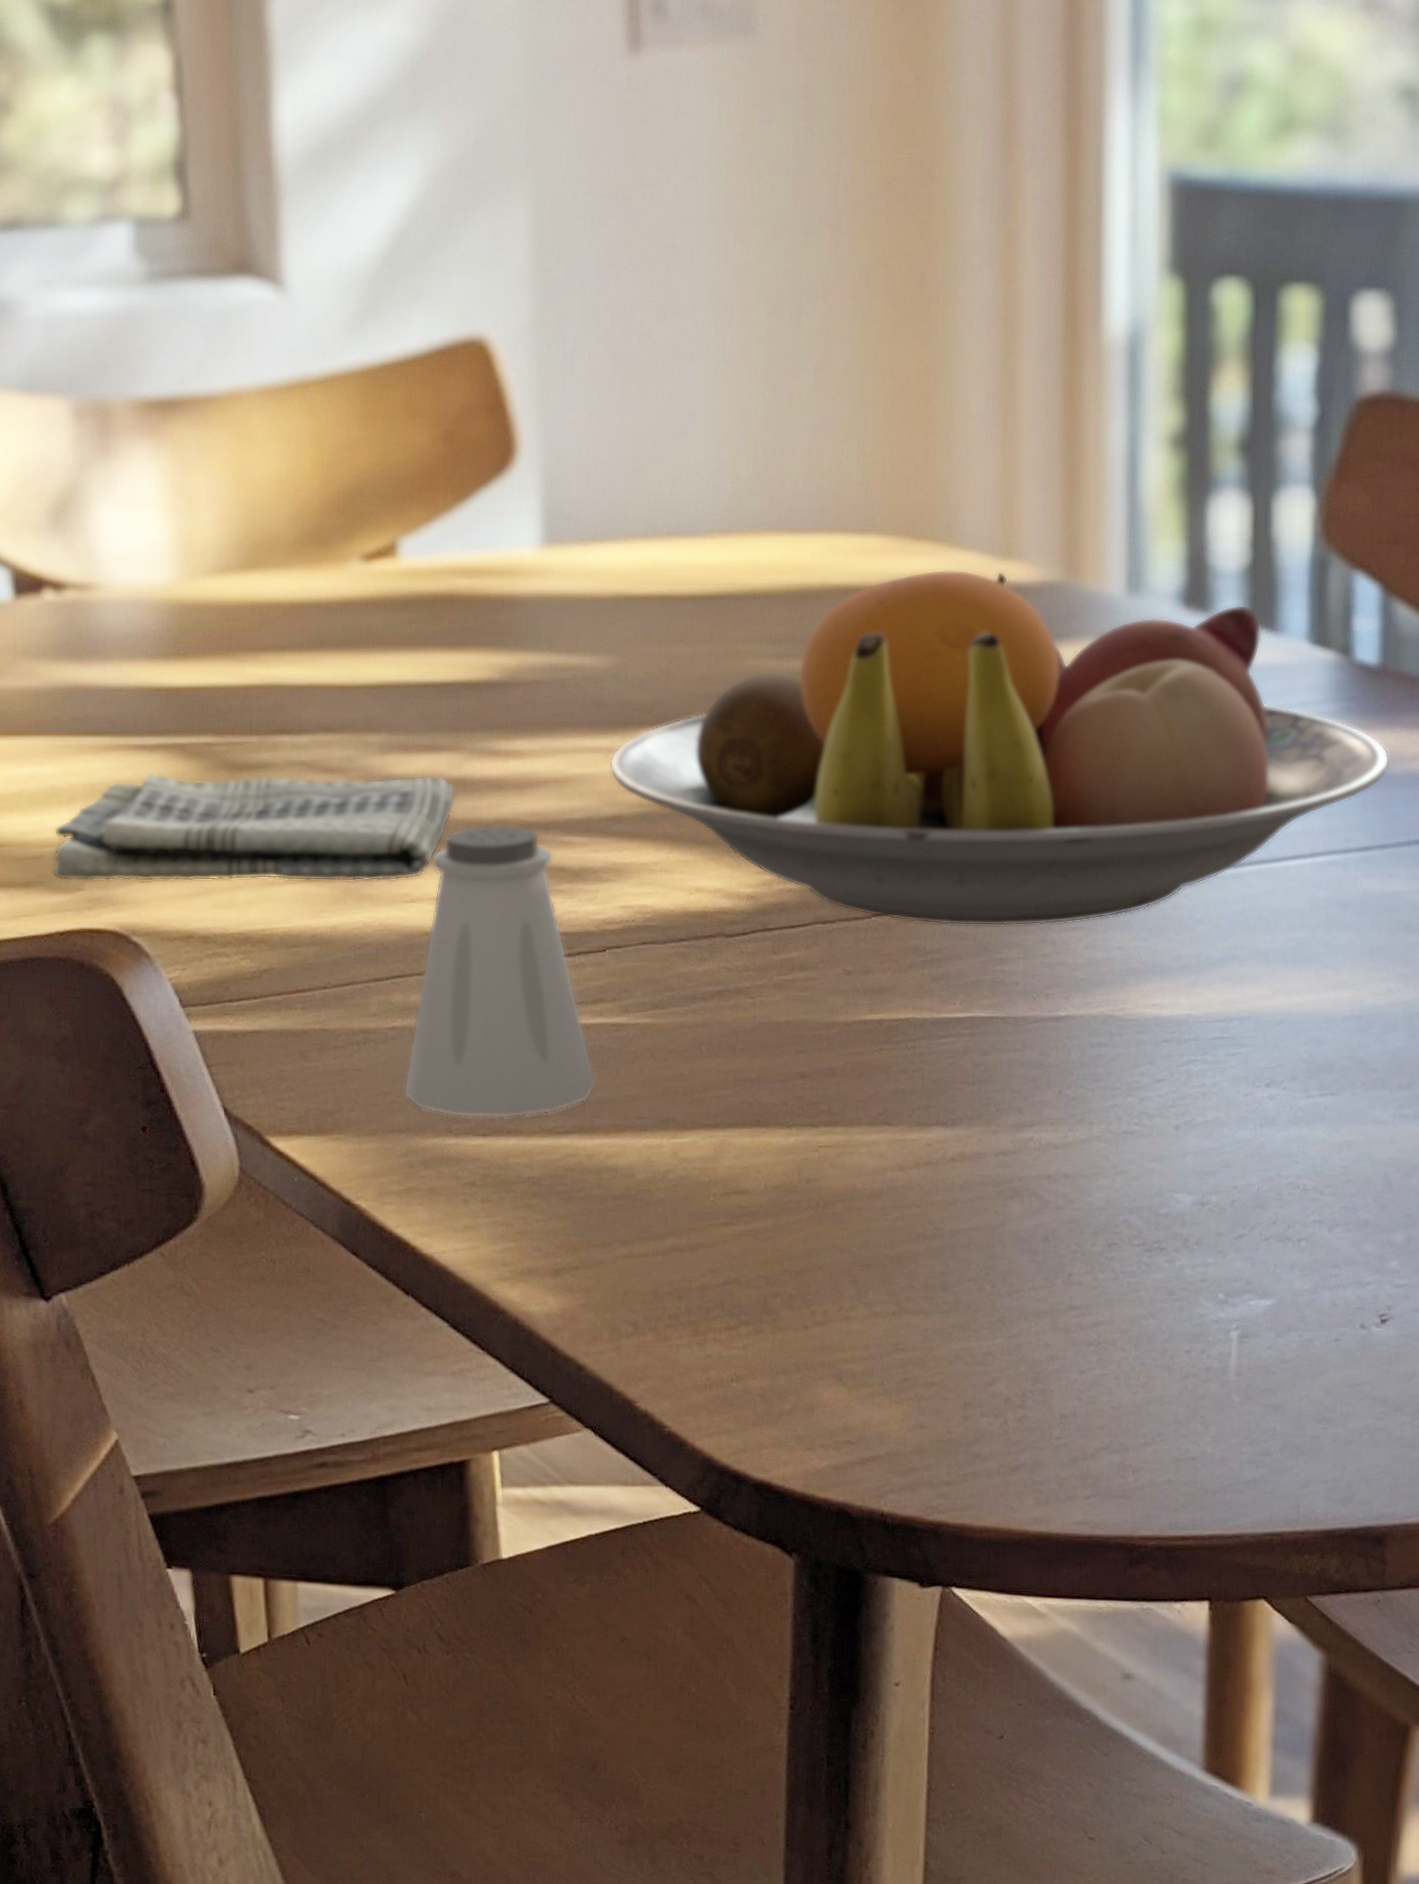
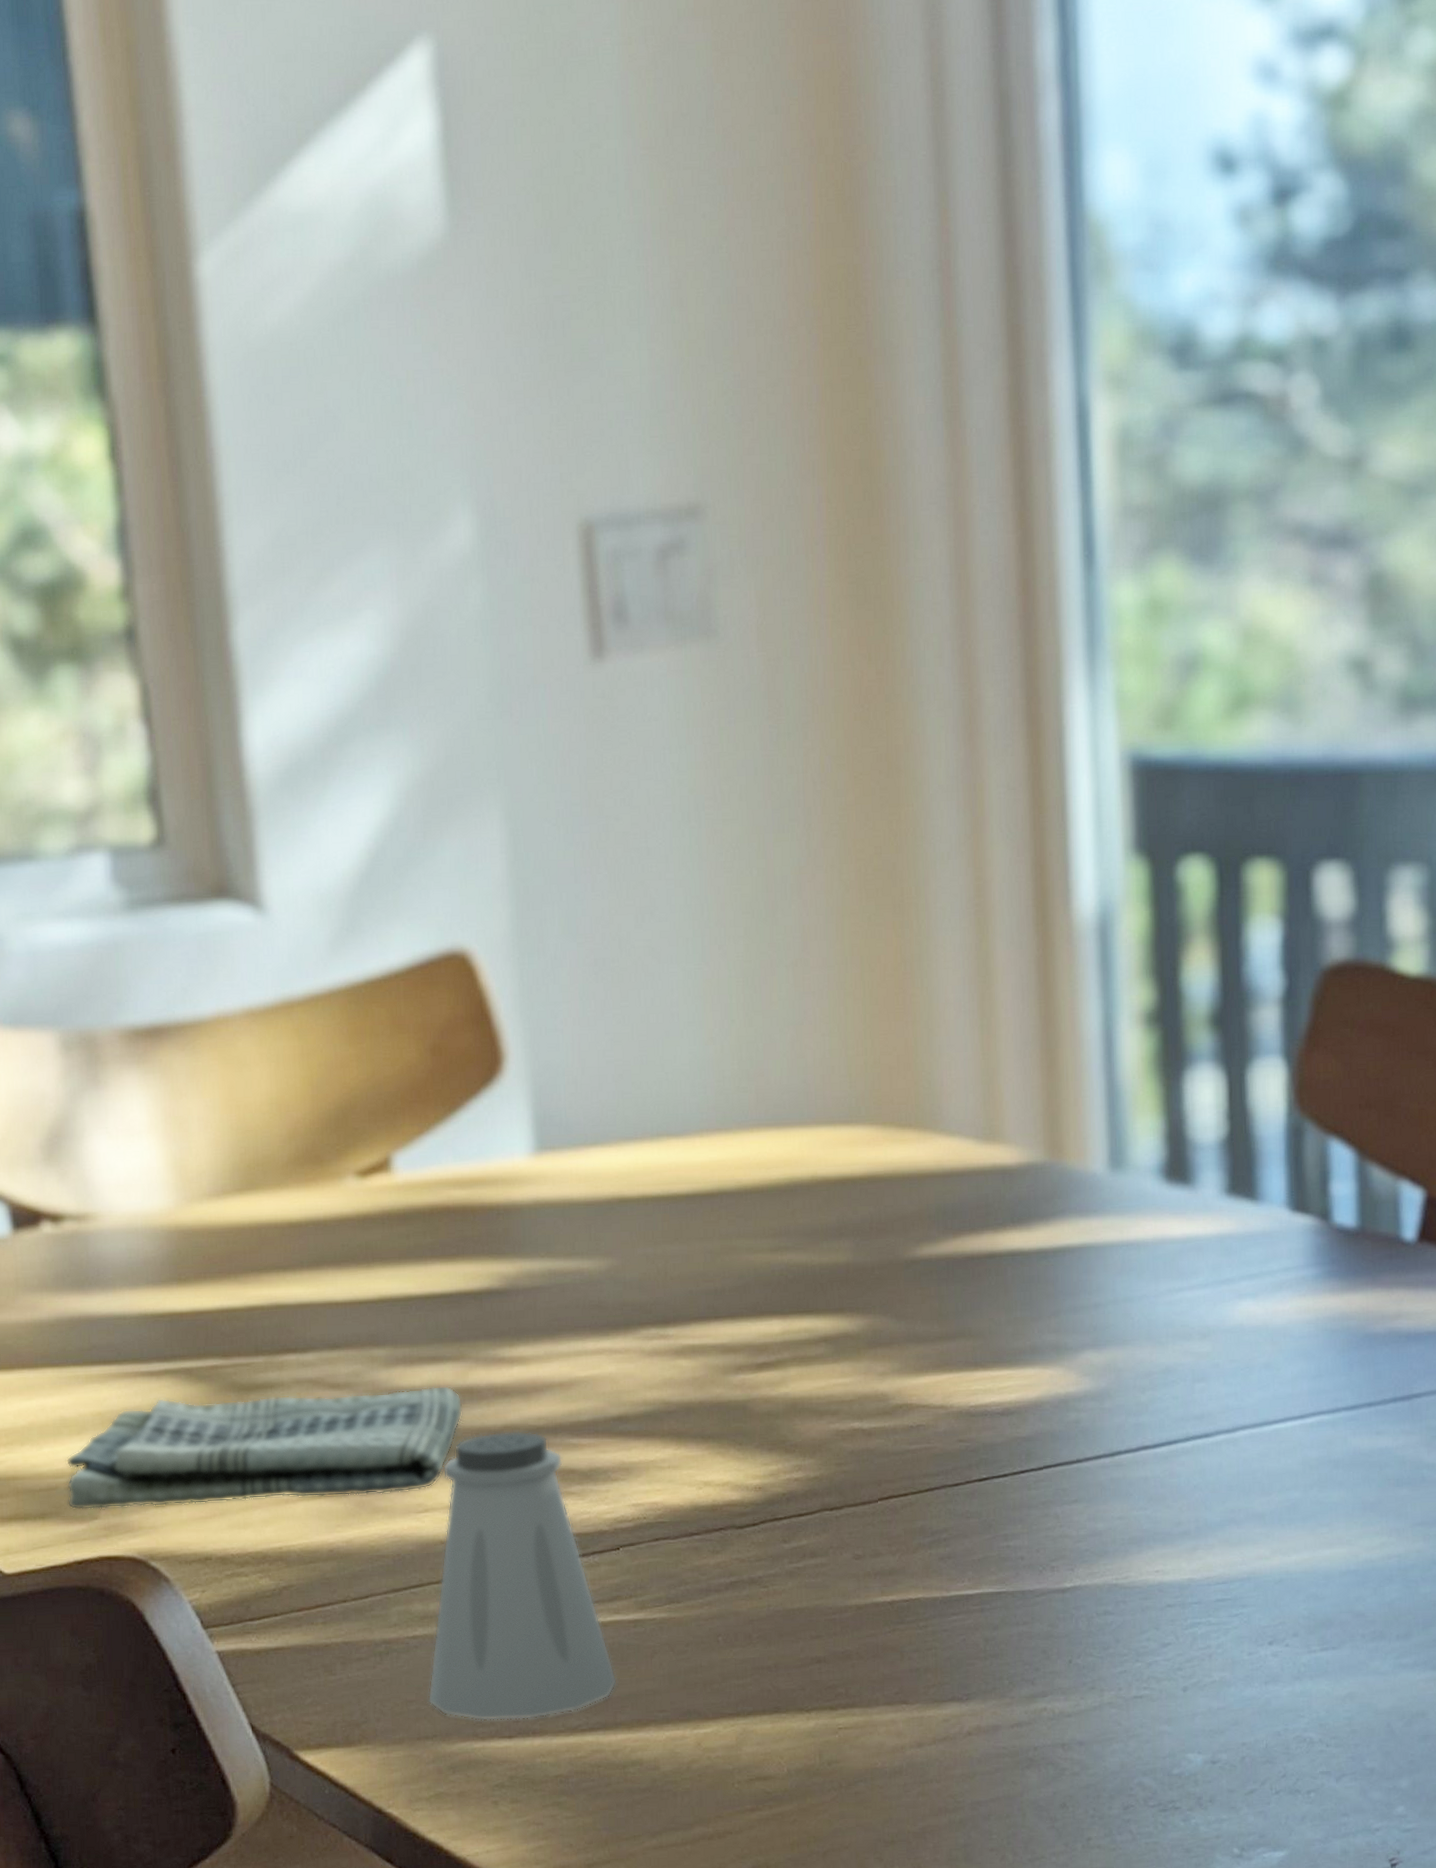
fruit bowl: present [609,569,1390,927] -> none [613,1155,1372,1505]

